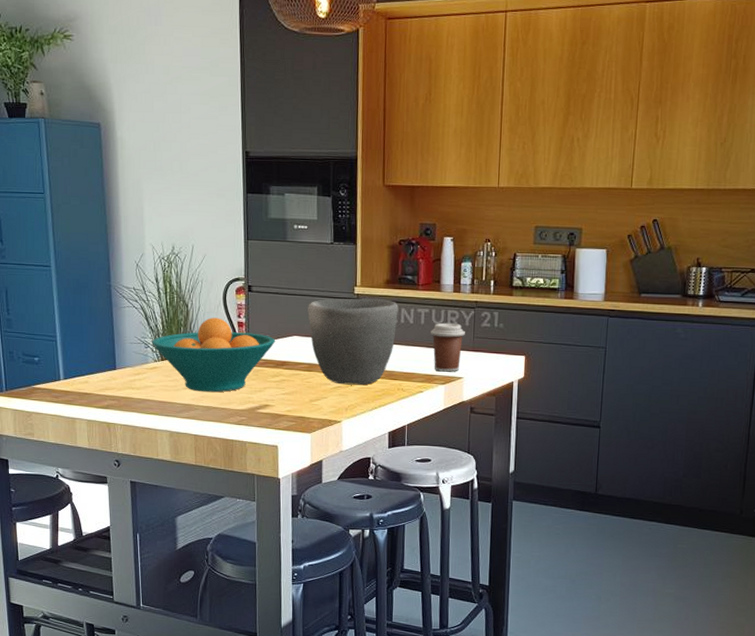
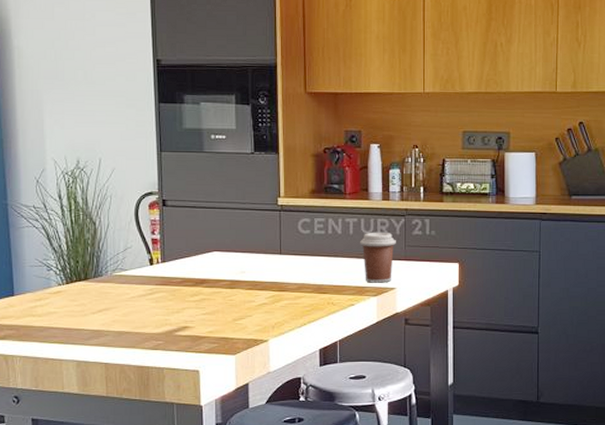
fruit bowl: present [152,317,276,393] -> none [55,235,194,316]
bowl: present [308,298,398,385] -> none [228,209,325,301]

